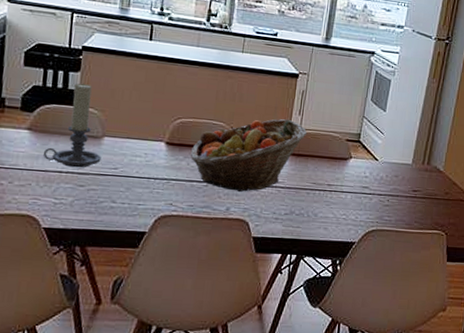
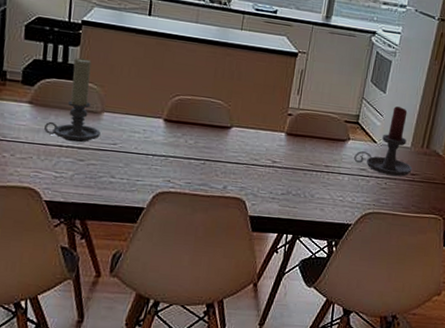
fruit basket: present [190,119,307,192] -> none [188,98,306,171]
candle holder: none [356,124,414,193] -> present [354,106,413,176]

